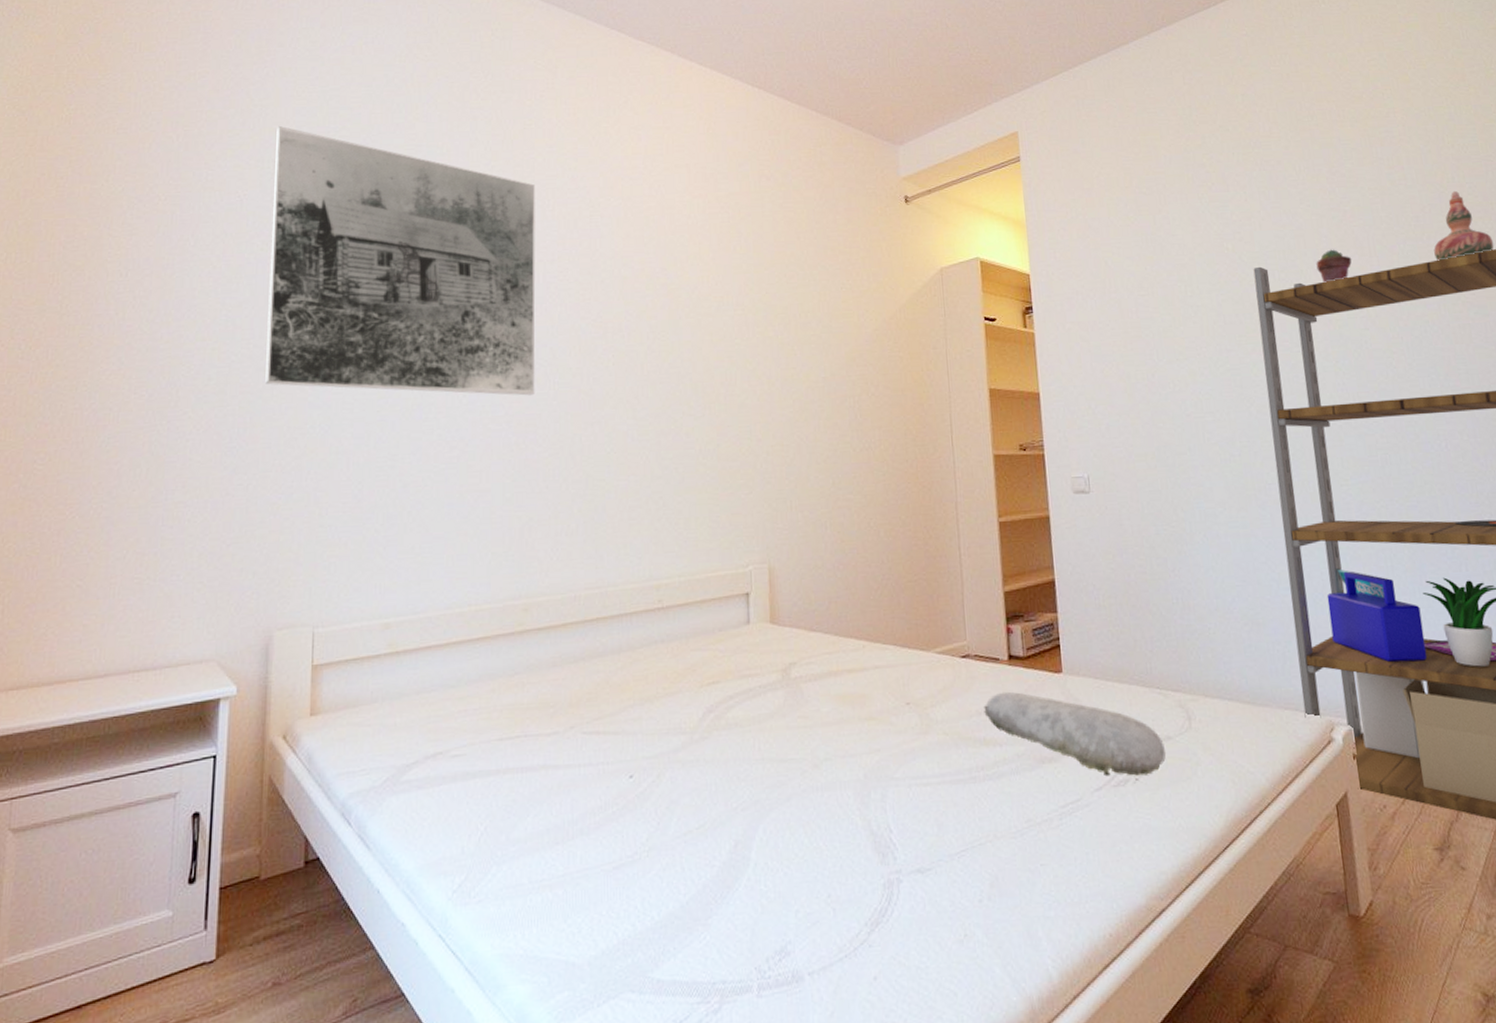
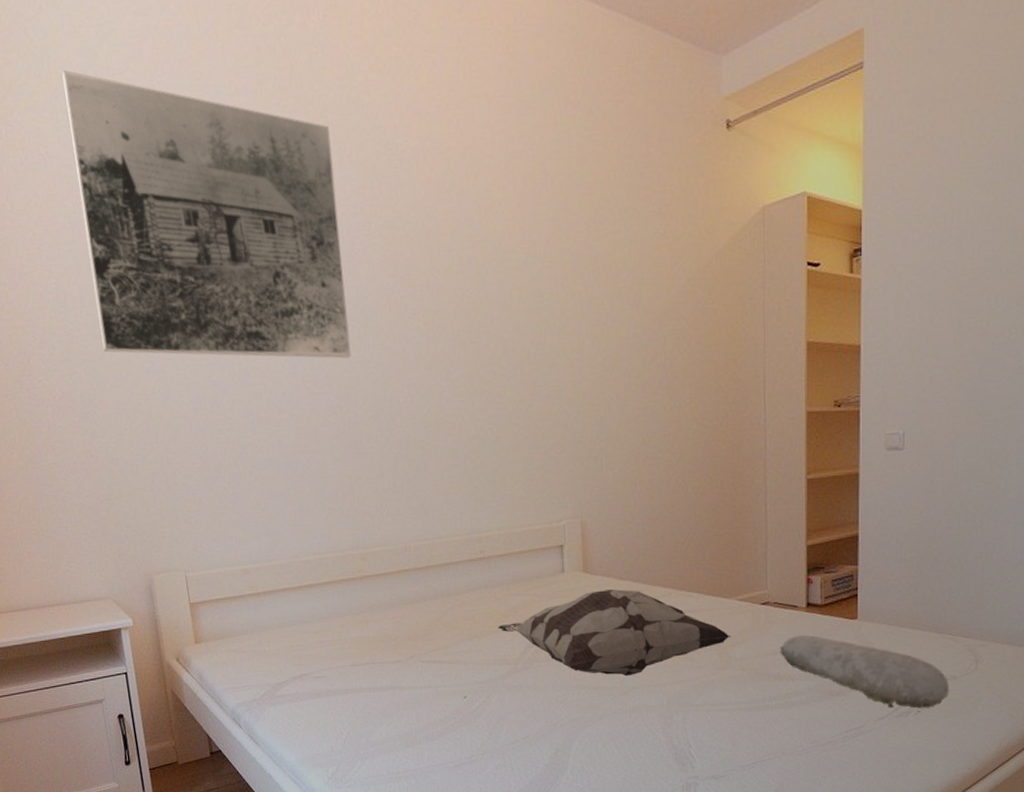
decorative pillow: none [674,642,931,745] -> present [498,589,731,676]

